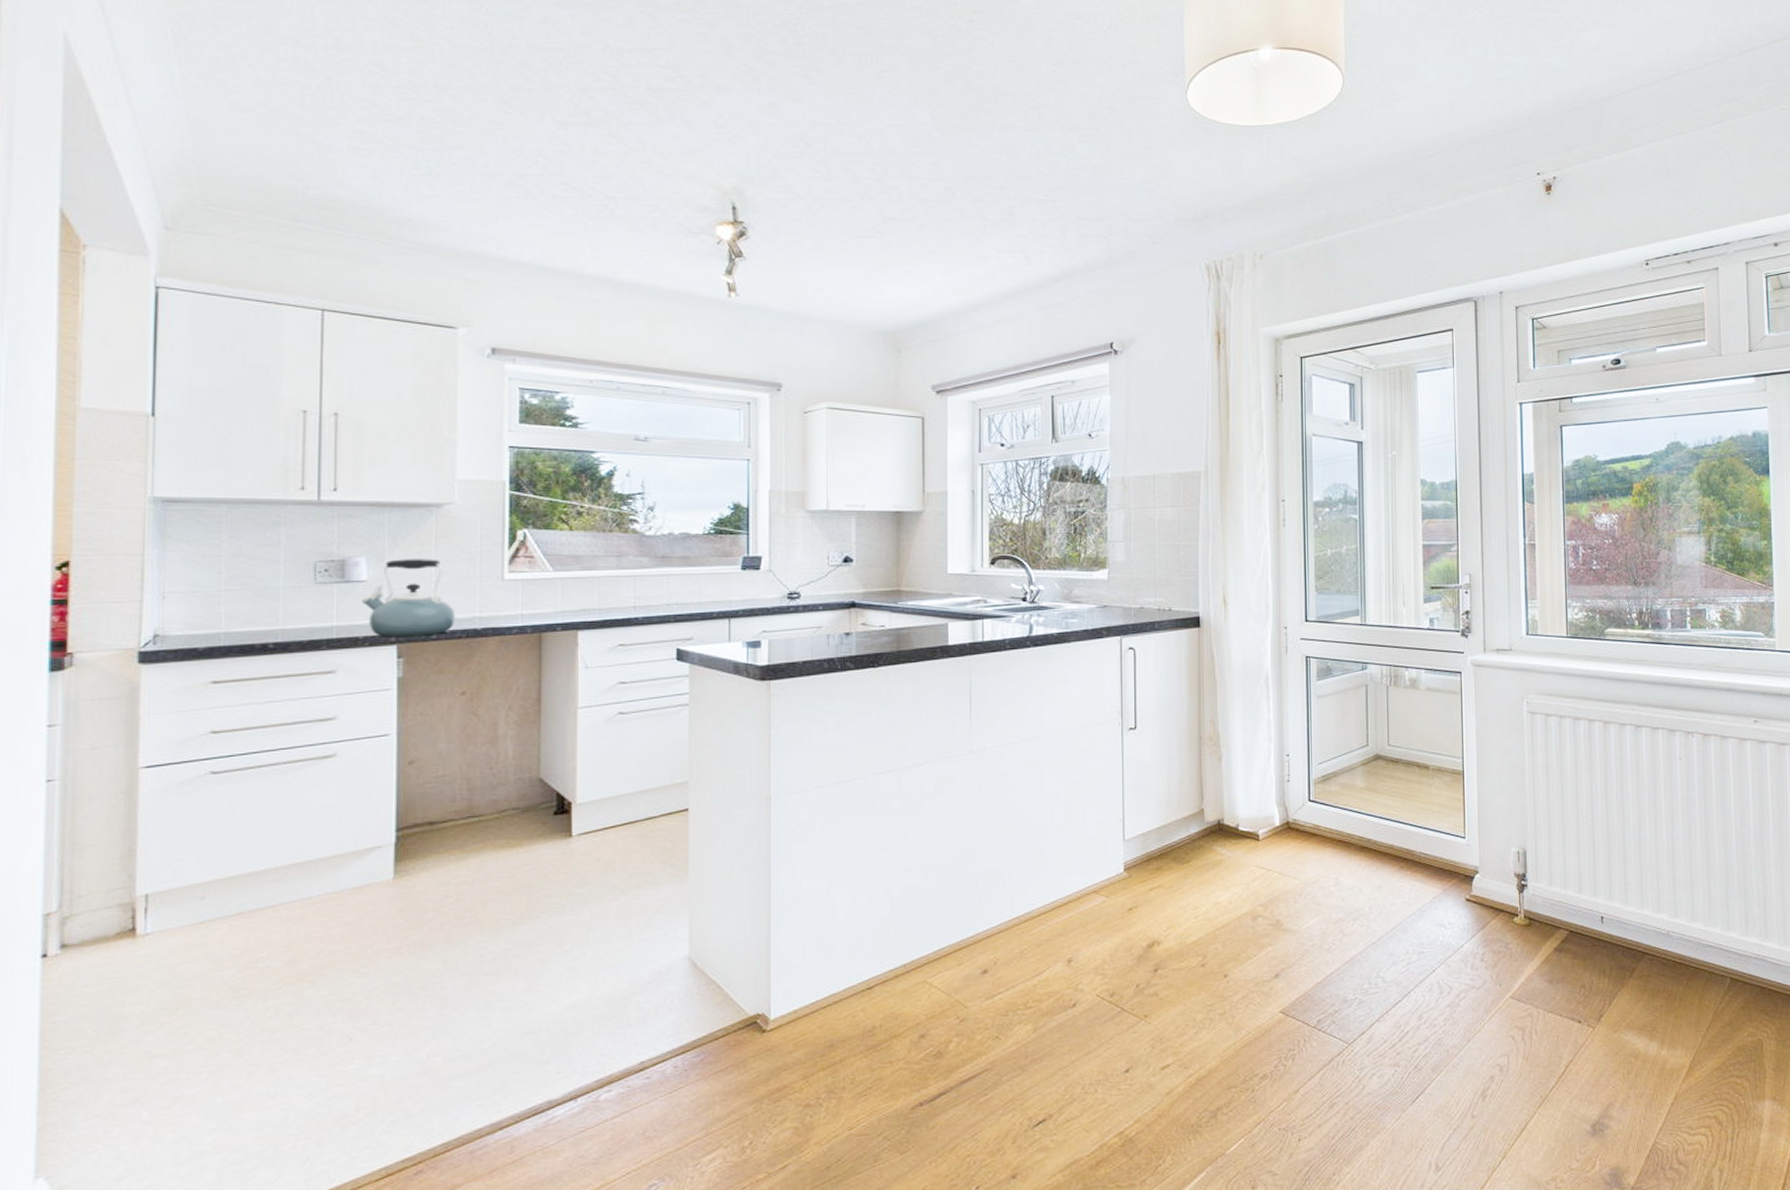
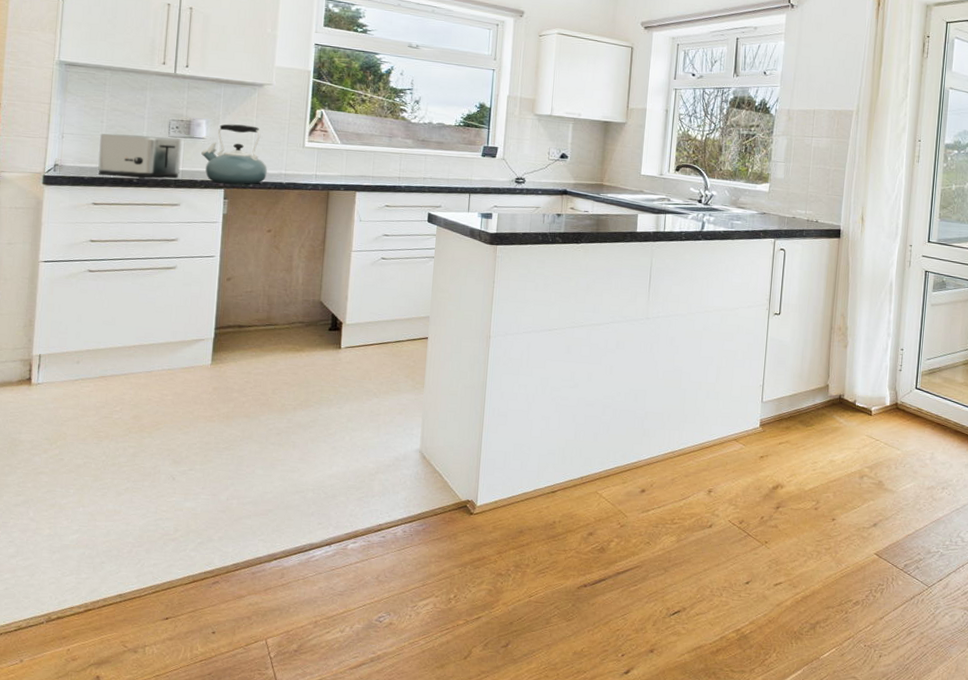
toaster: none [216,584,334,644] -> present [98,133,182,179]

